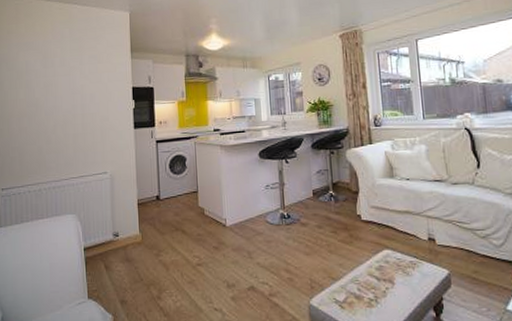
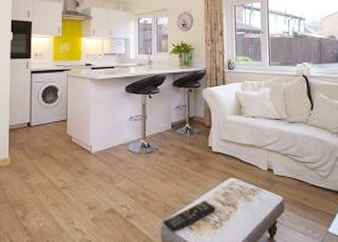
remote control: none [310,276,370,312] -> present [163,201,216,233]

